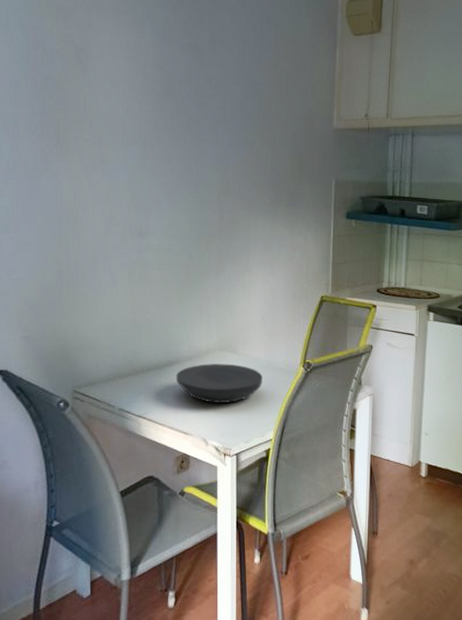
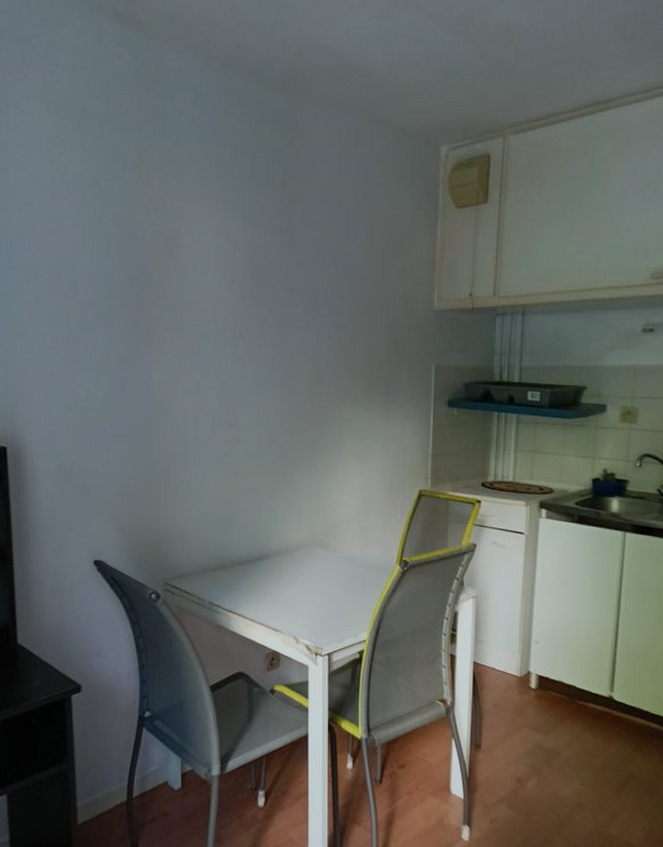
plate: present [176,364,262,403] -> none [266,559,356,600]

